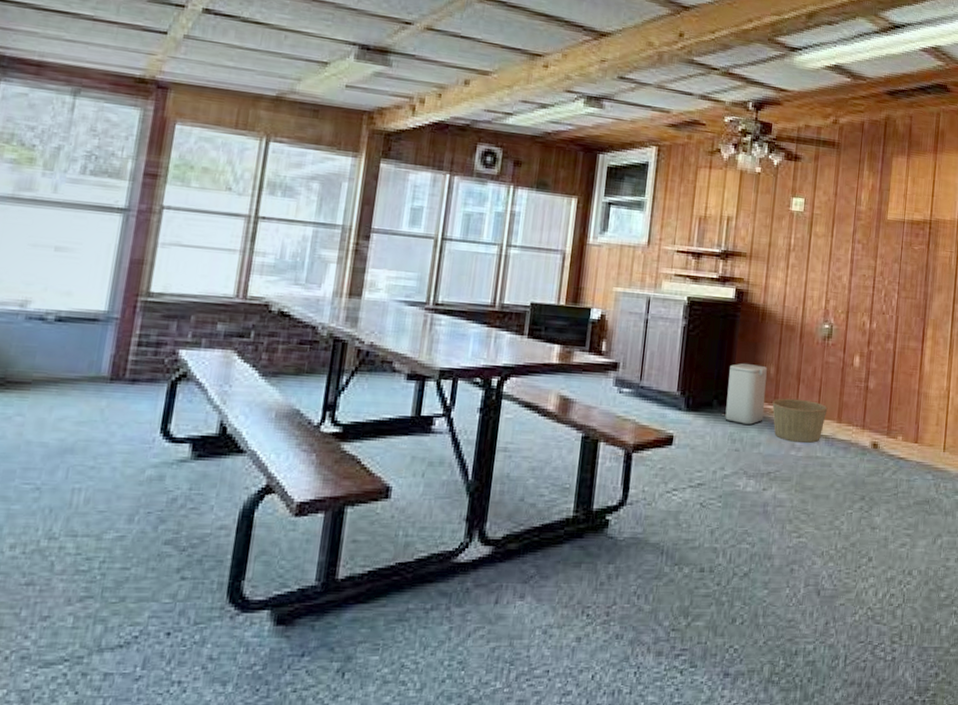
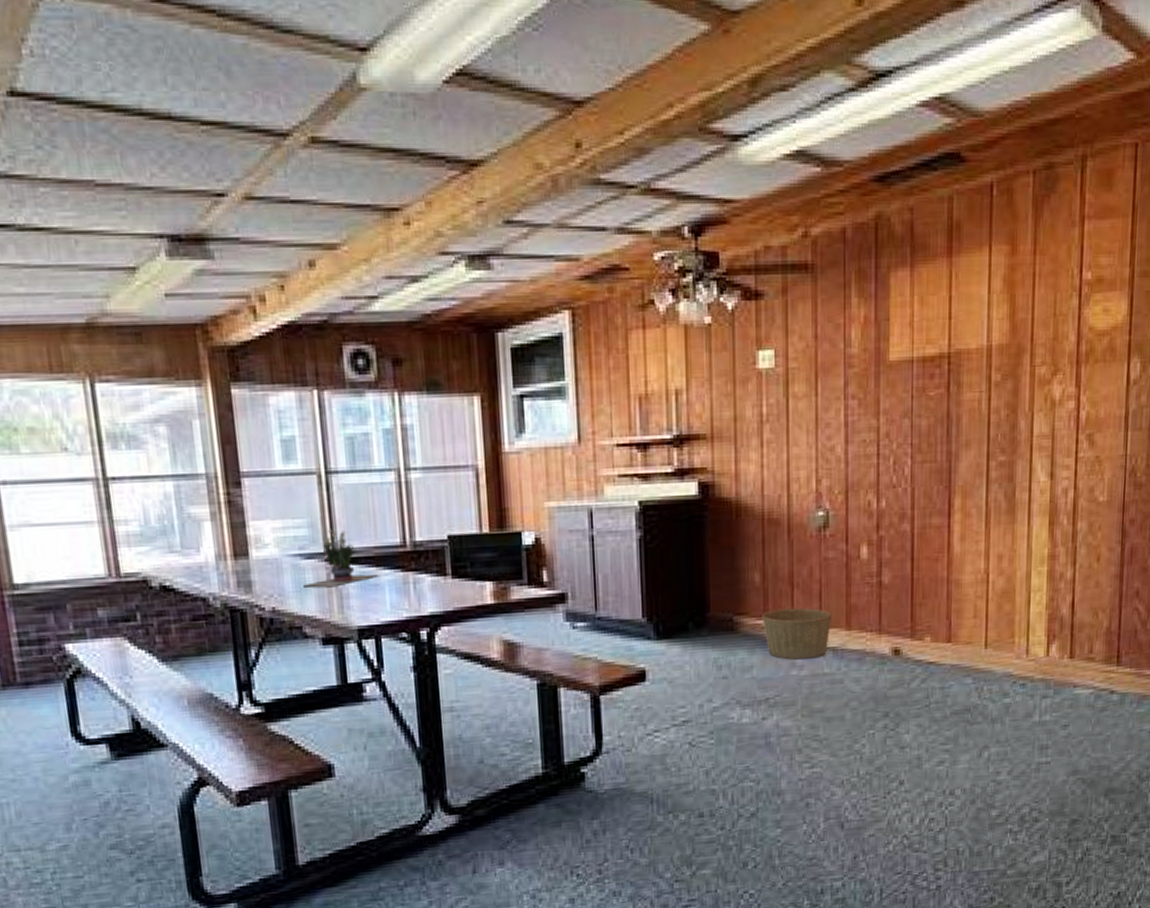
potted flower: none [402,284,468,332] -> present [303,529,379,588]
pedal bin: present [720,363,767,426] -> none [699,573,753,648]

